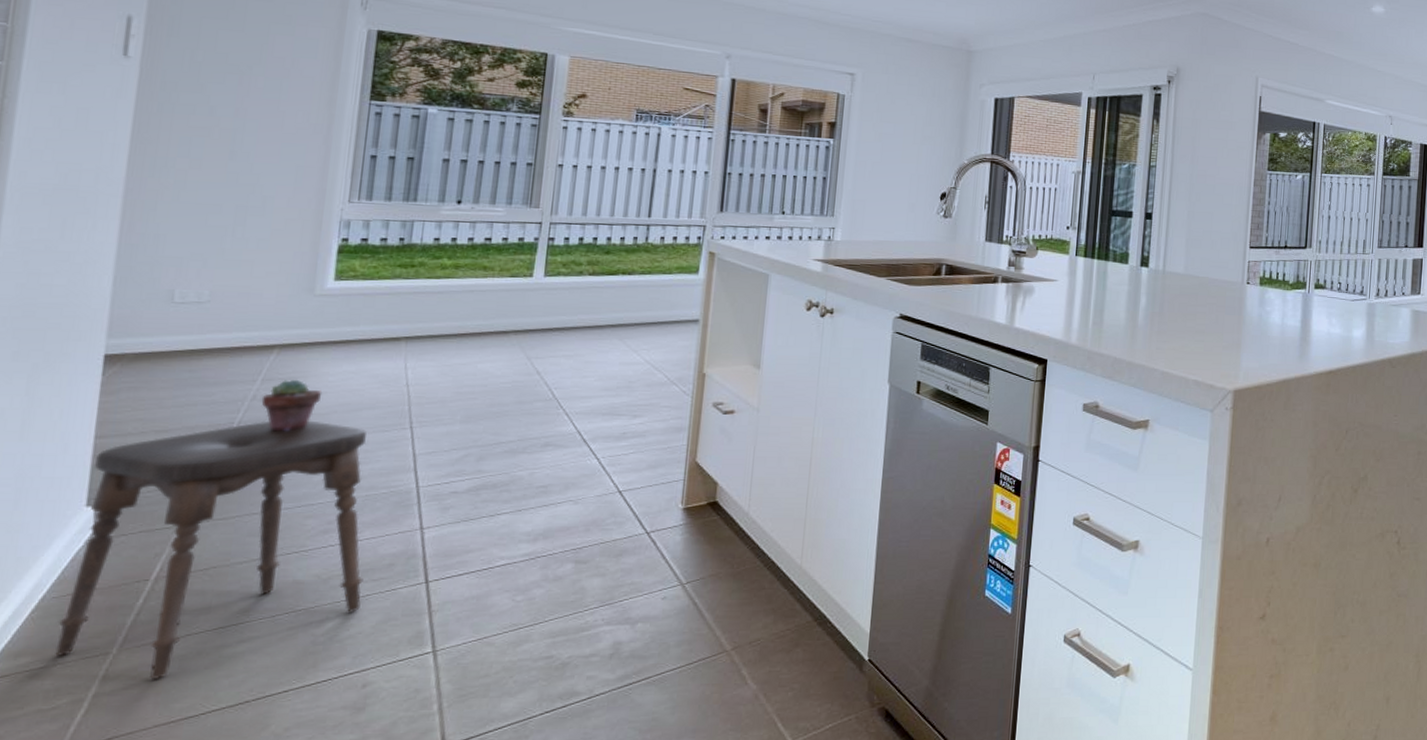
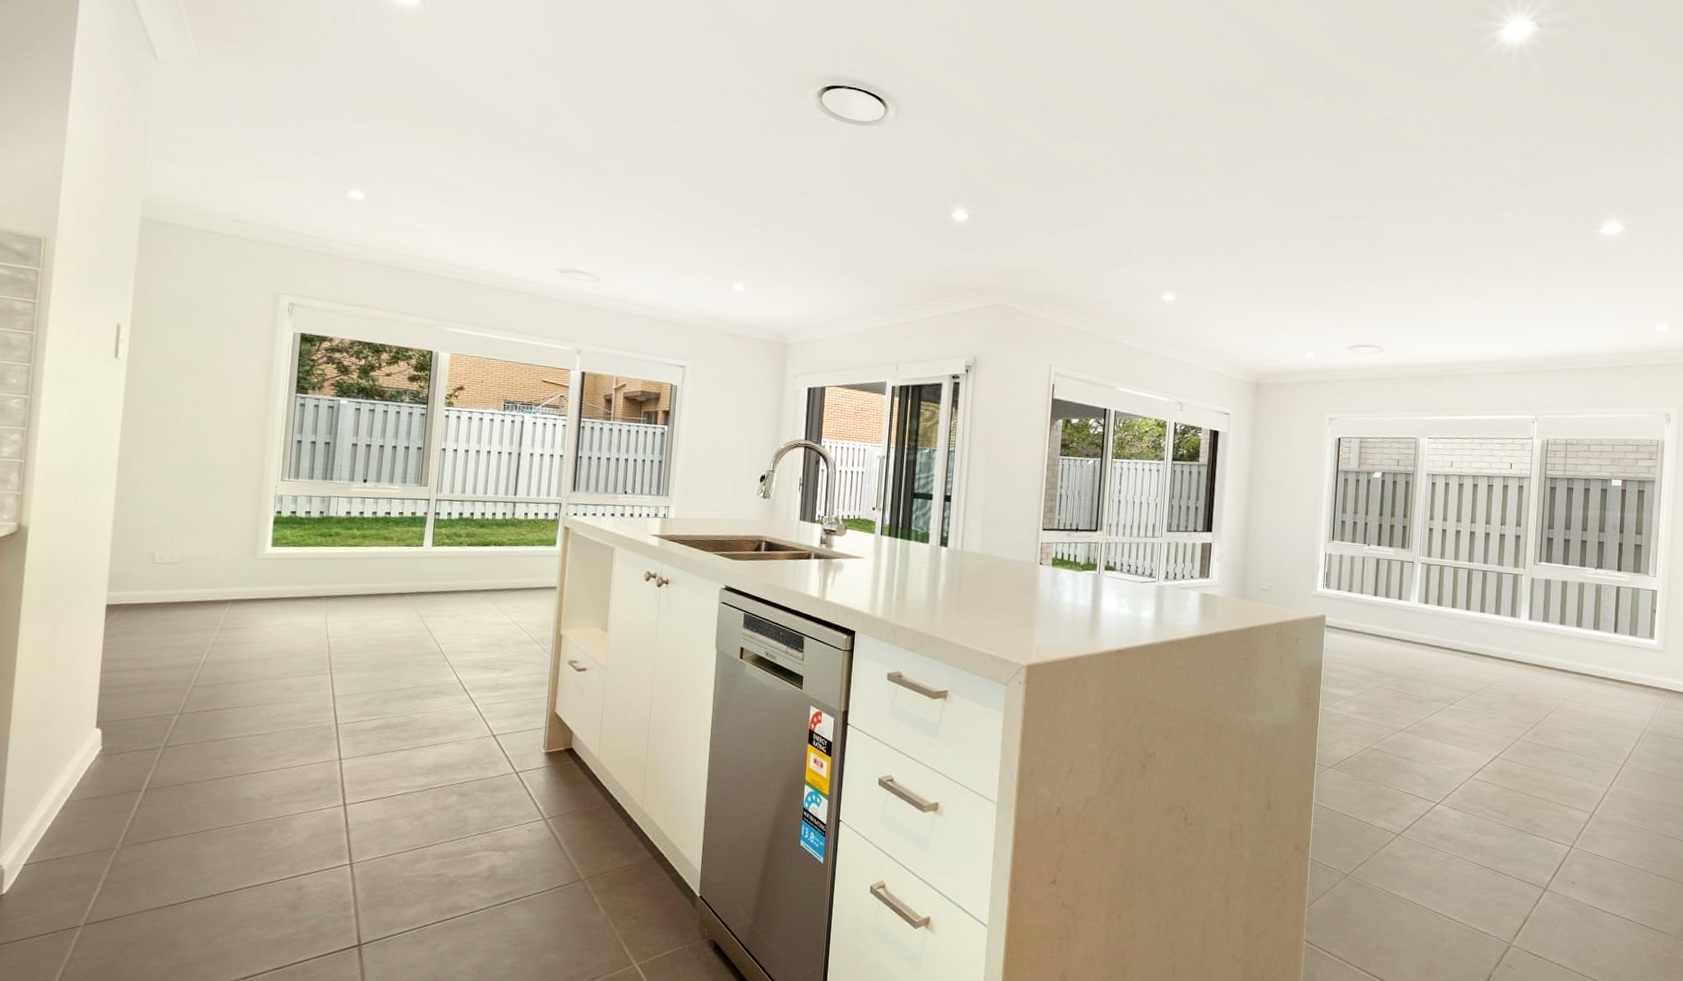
stool: present [55,420,366,679] -> none [77,663,297,872]
potted succulent: present [261,379,323,431] -> none [219,629,264,672]

